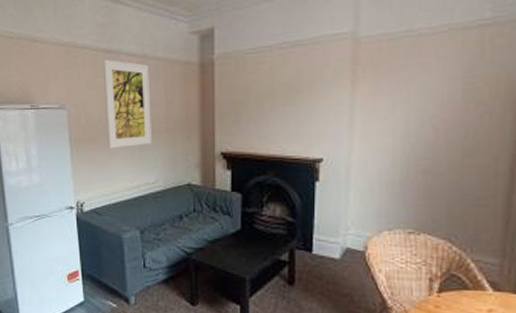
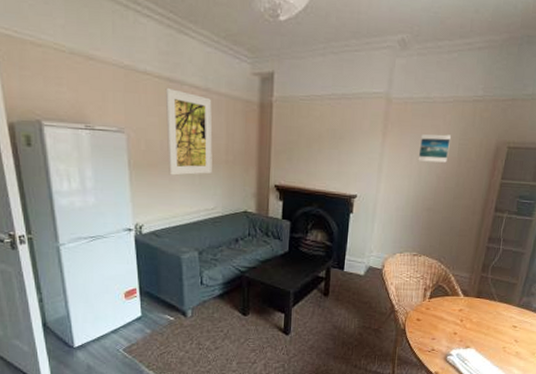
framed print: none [403,73,451,111] -> present [418,134,452,163]

